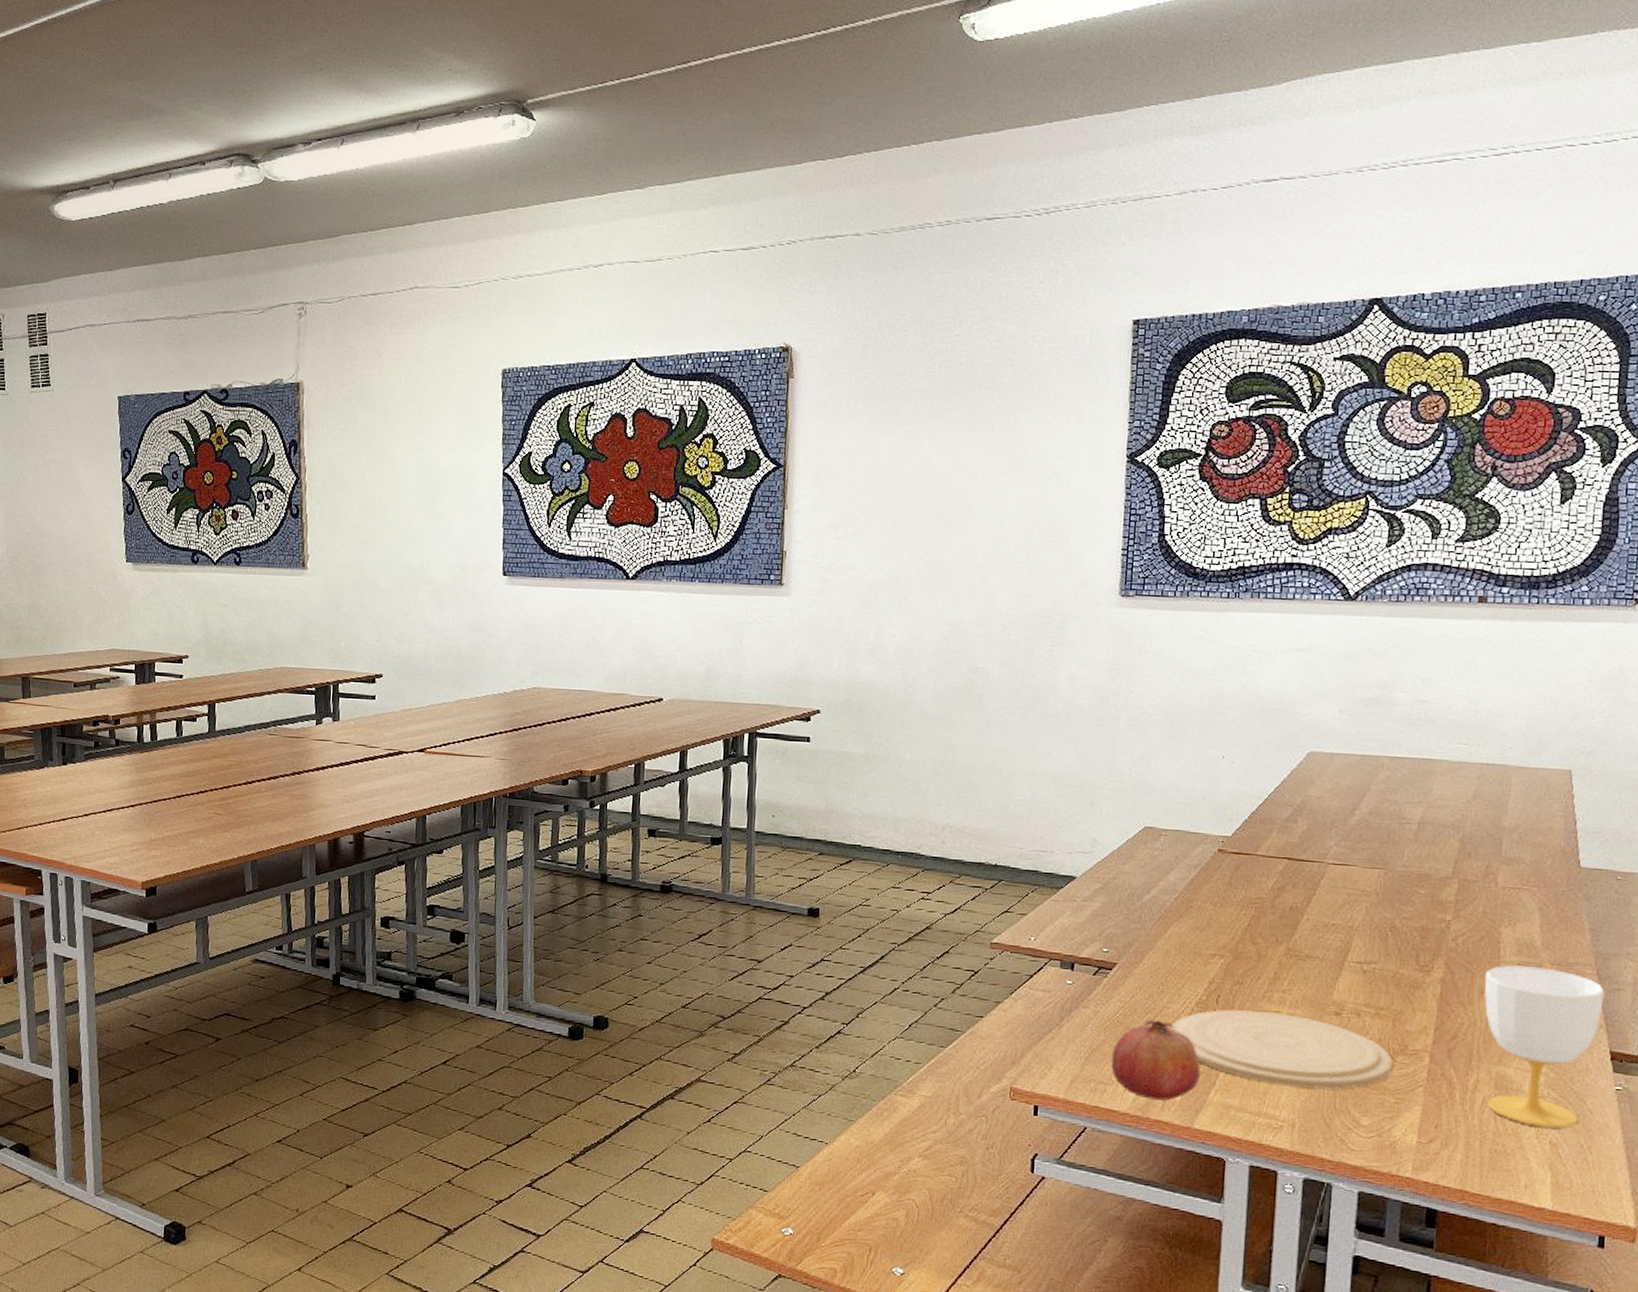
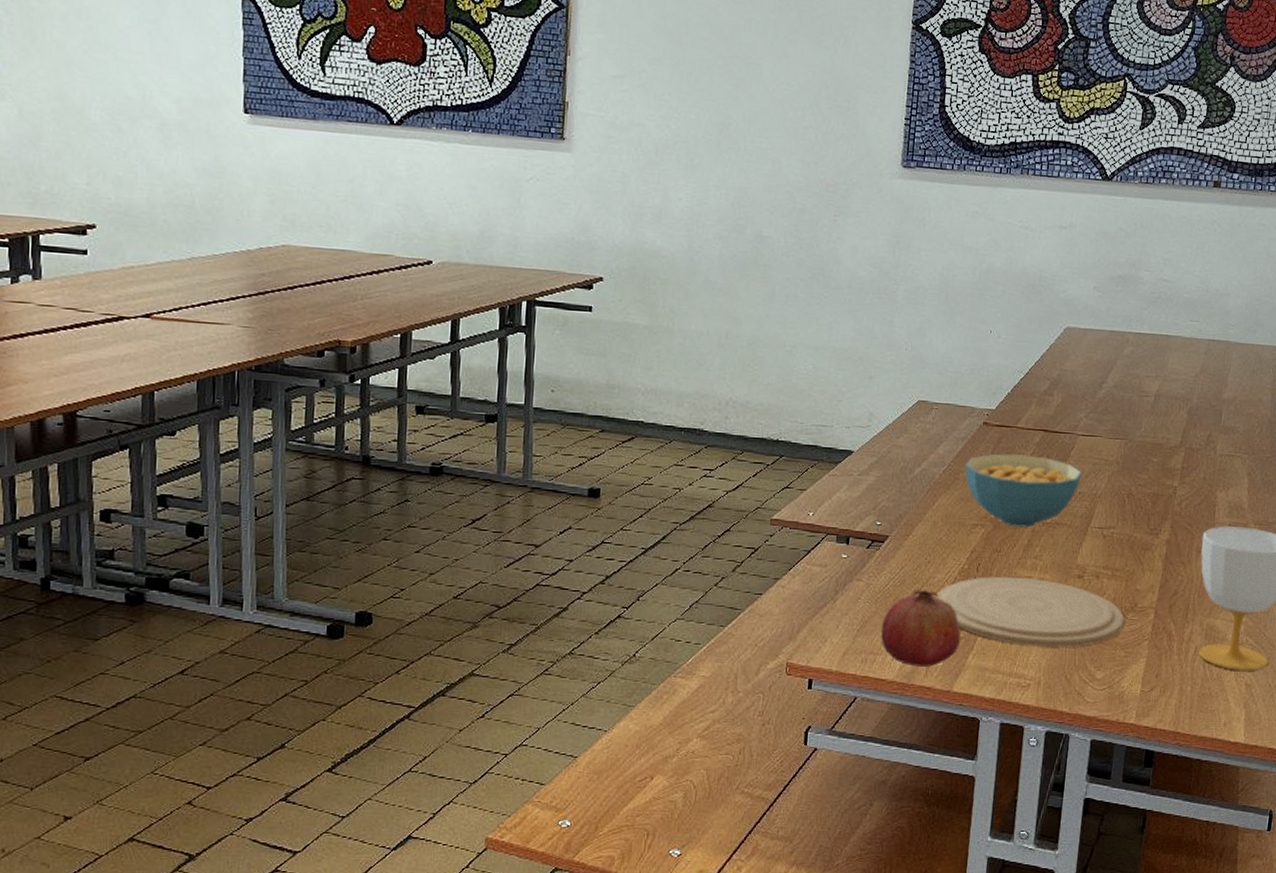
cereal bowl: none [1199,882,1334,960] -> present [965,454,1082,528]

